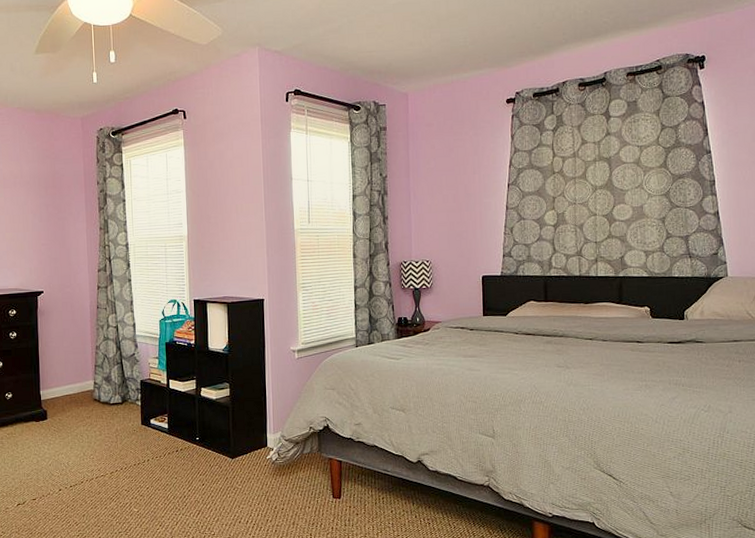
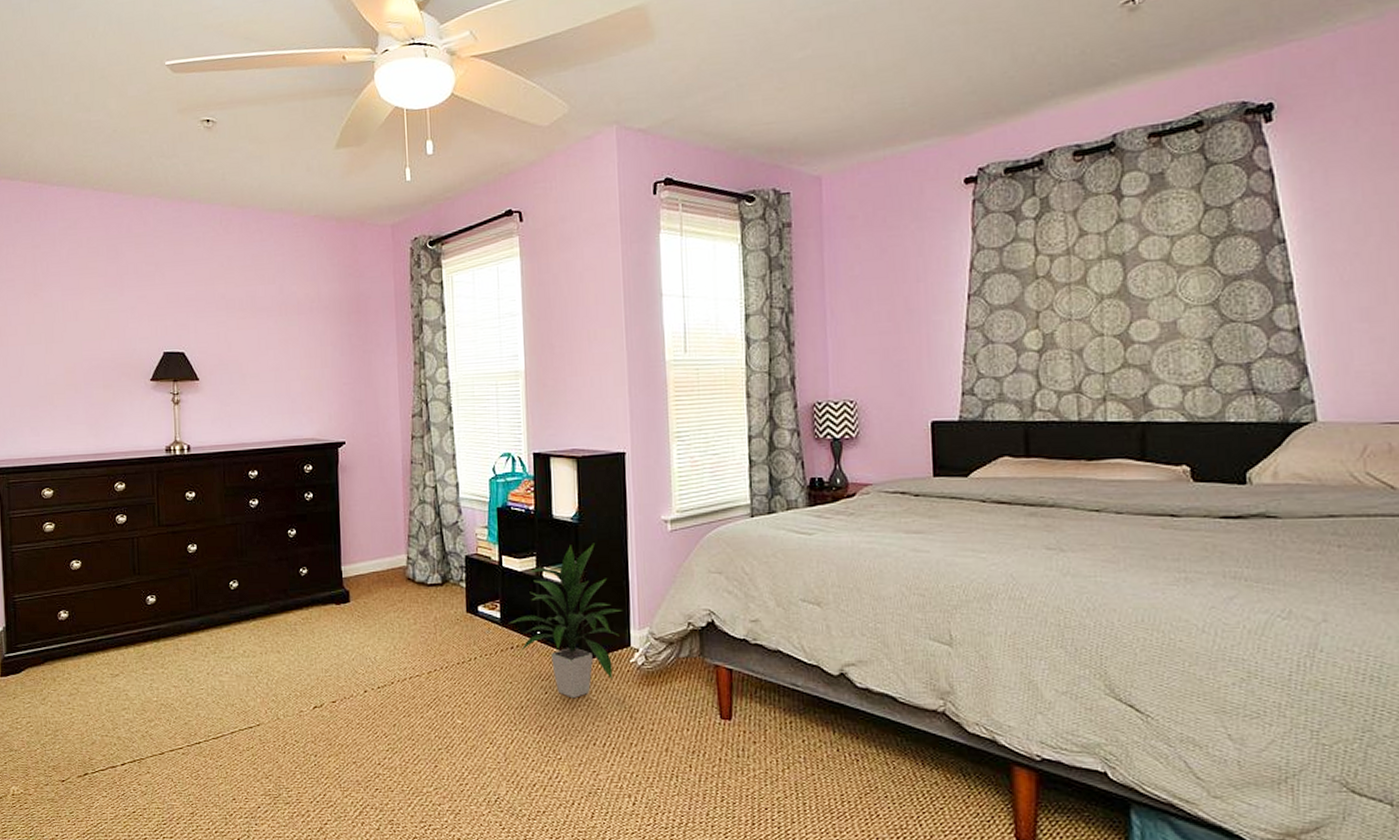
indoor plant: none [174,368,262,488] -> present [508,543,623,699]

